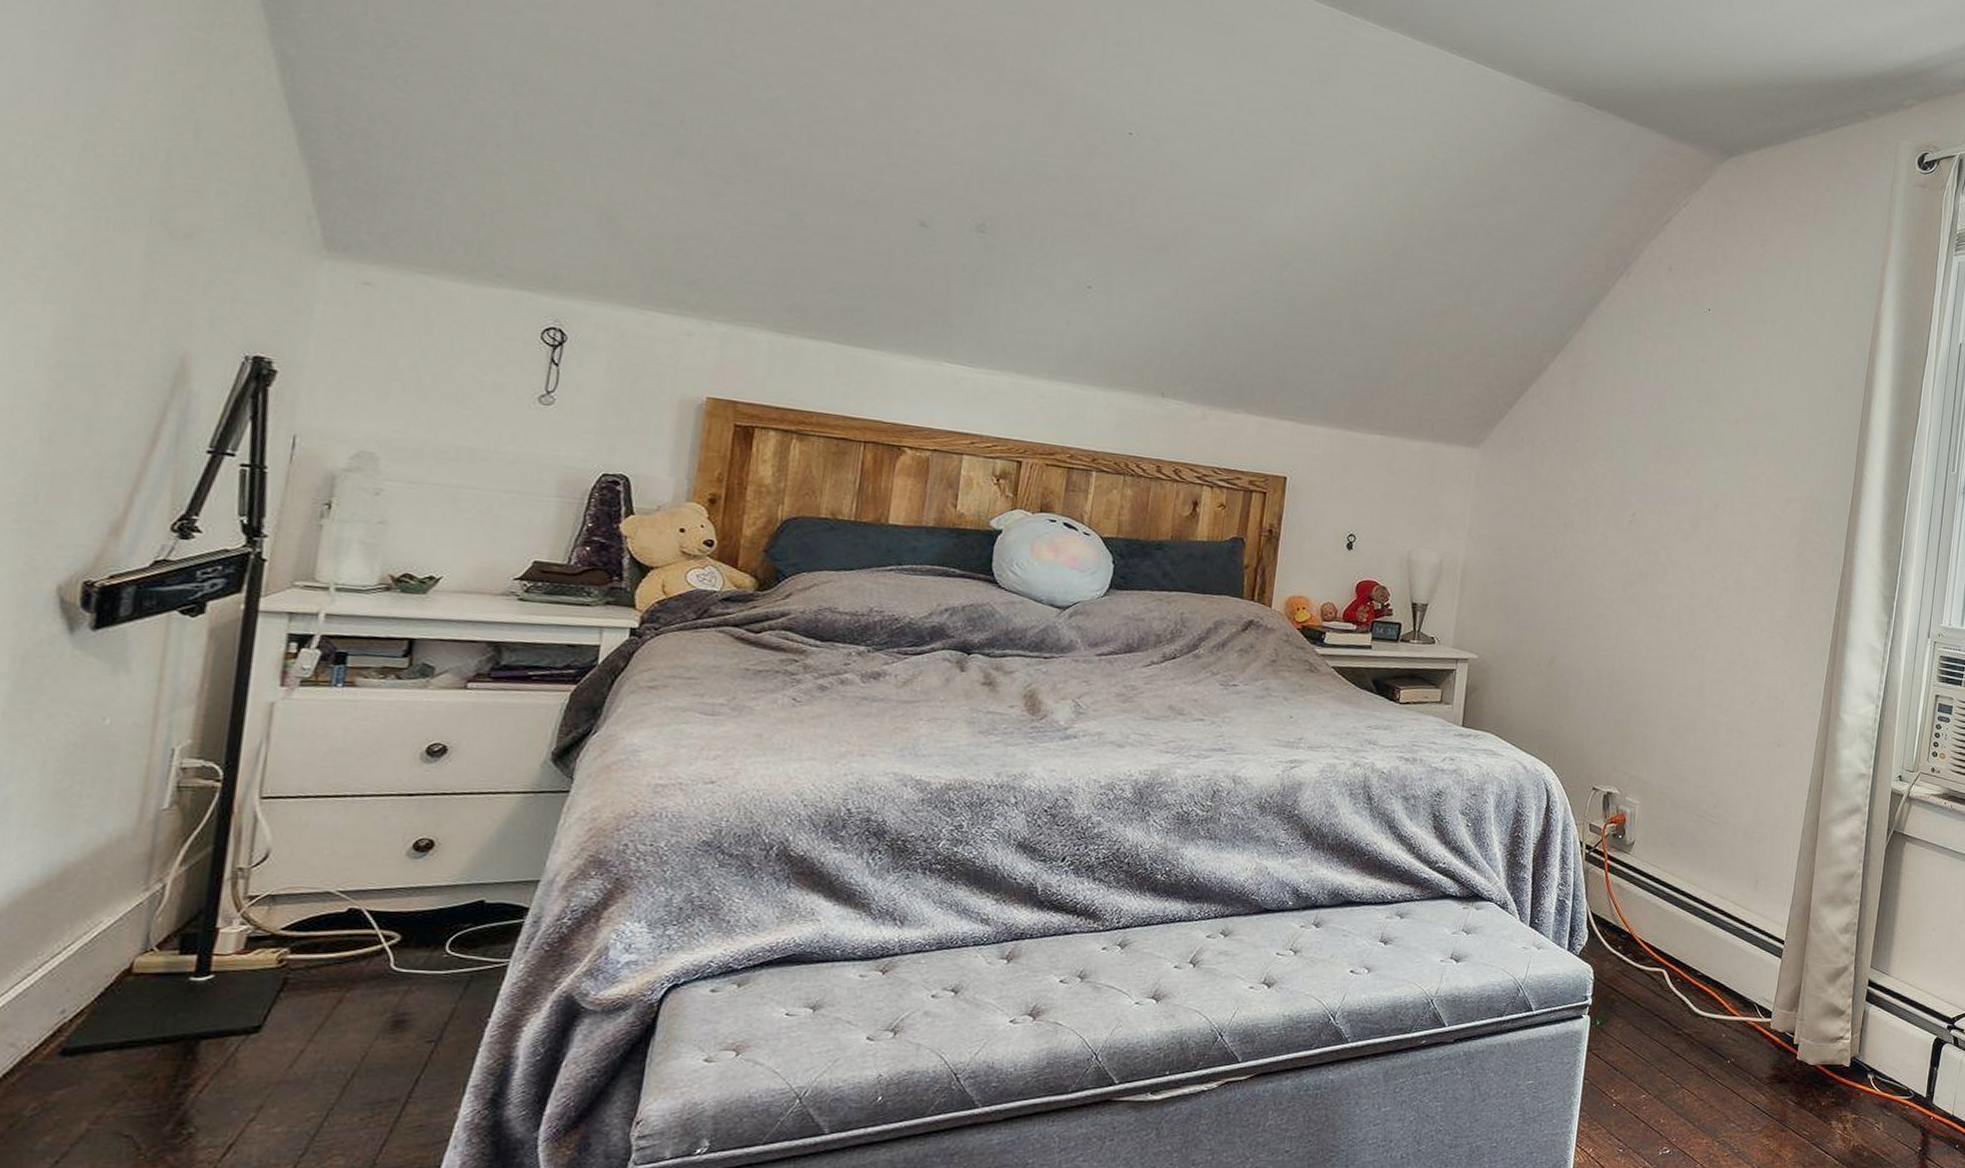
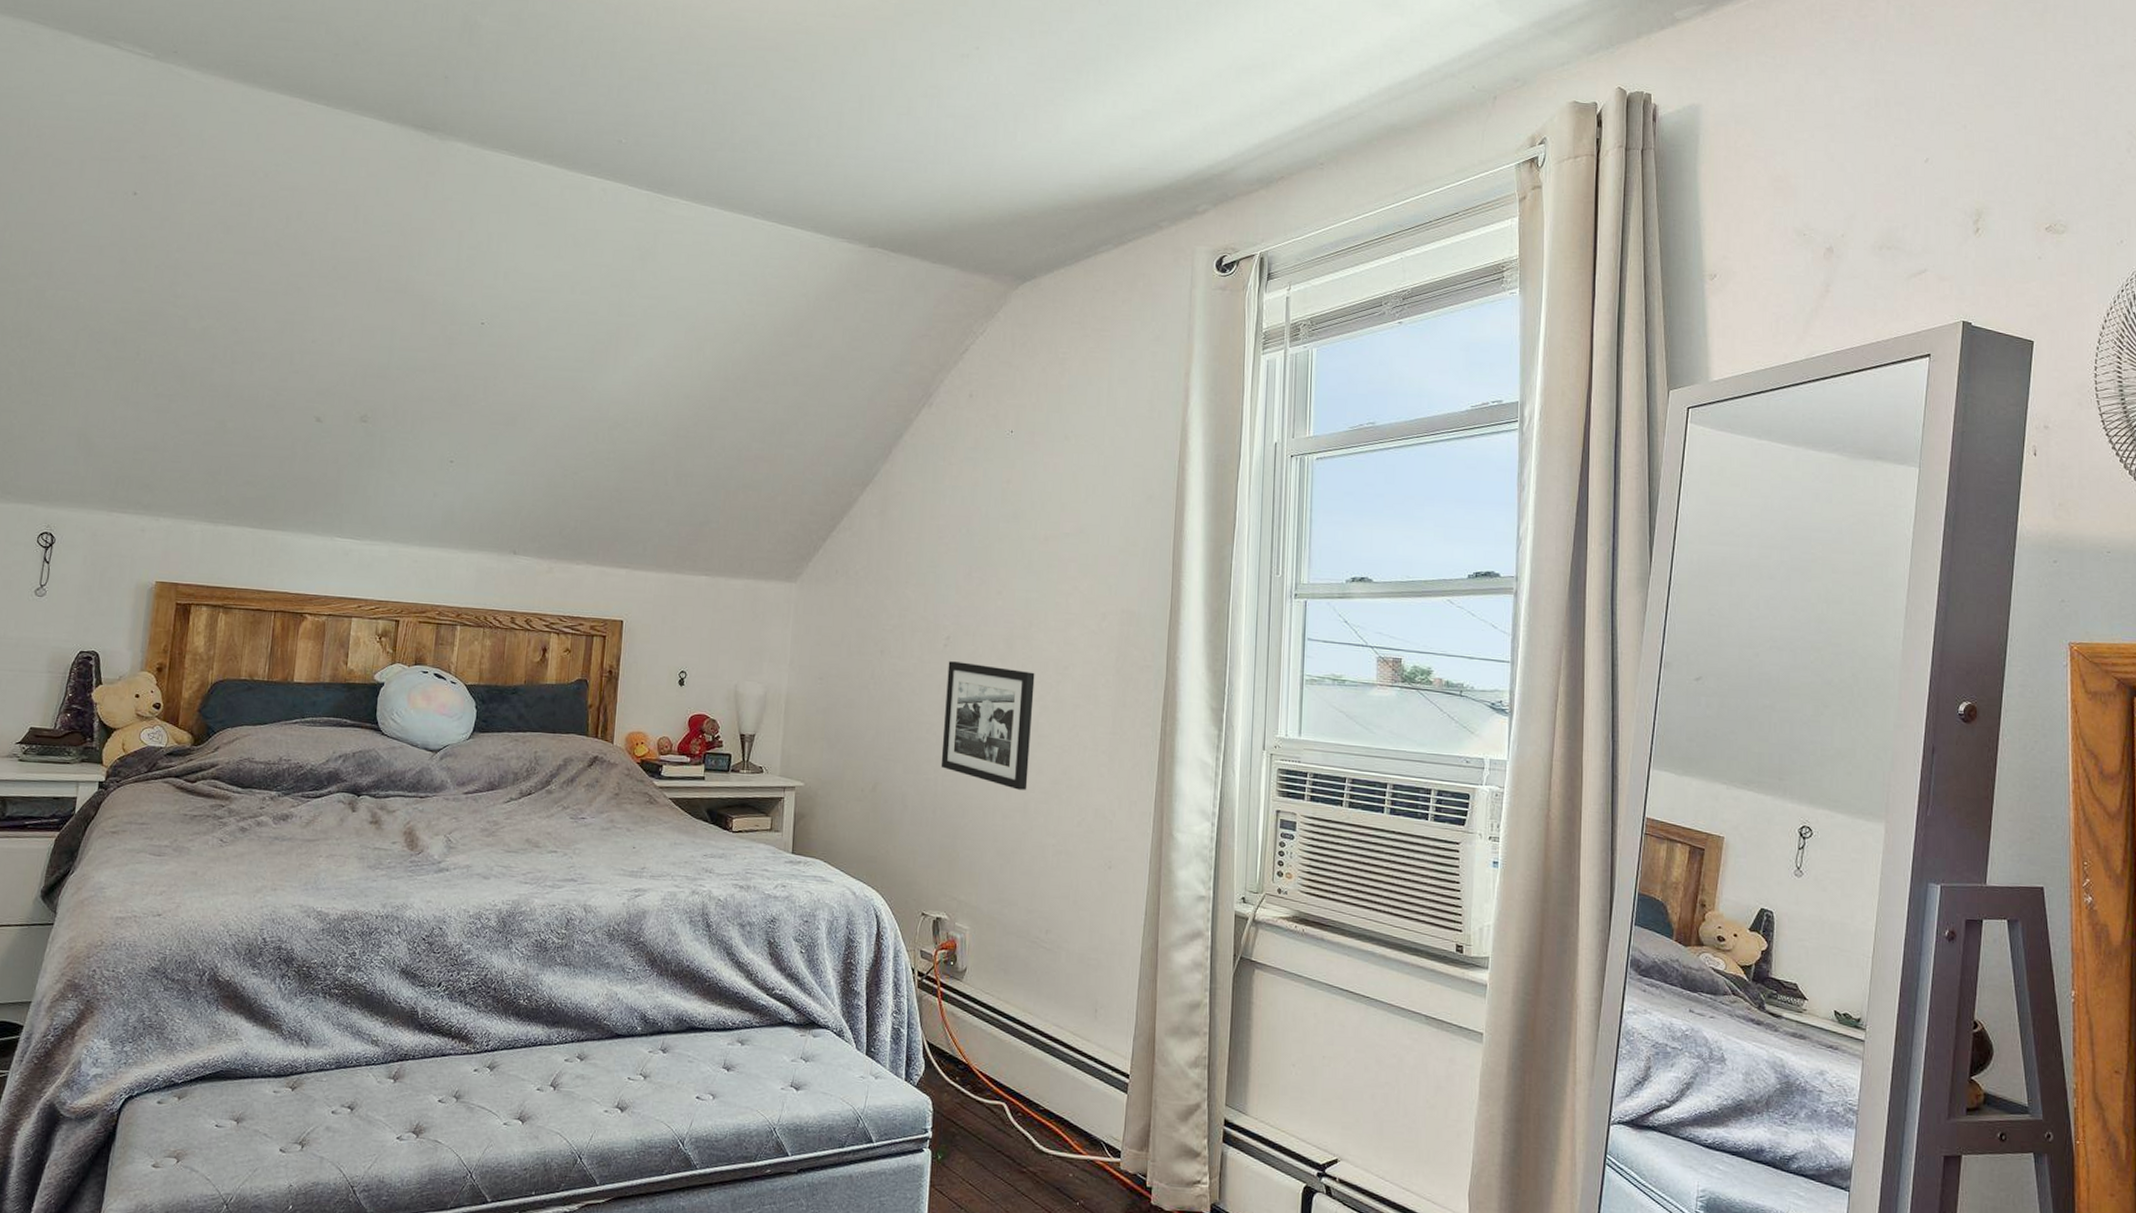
picture frame: none [1619,538,1718,669] -> present [940,661,1035,790]

